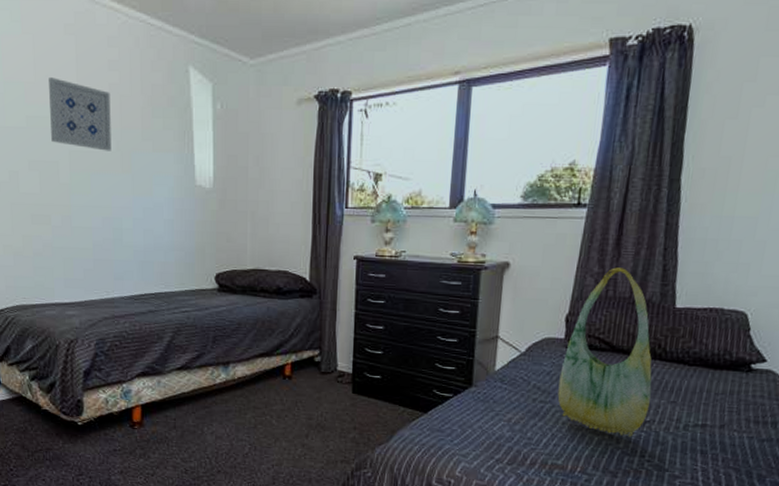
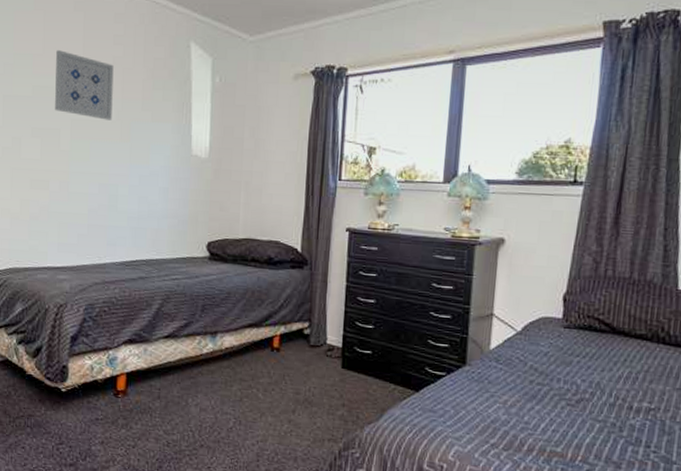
tote bag: present [557,267,652,437] -> none [556,246,656,425]

